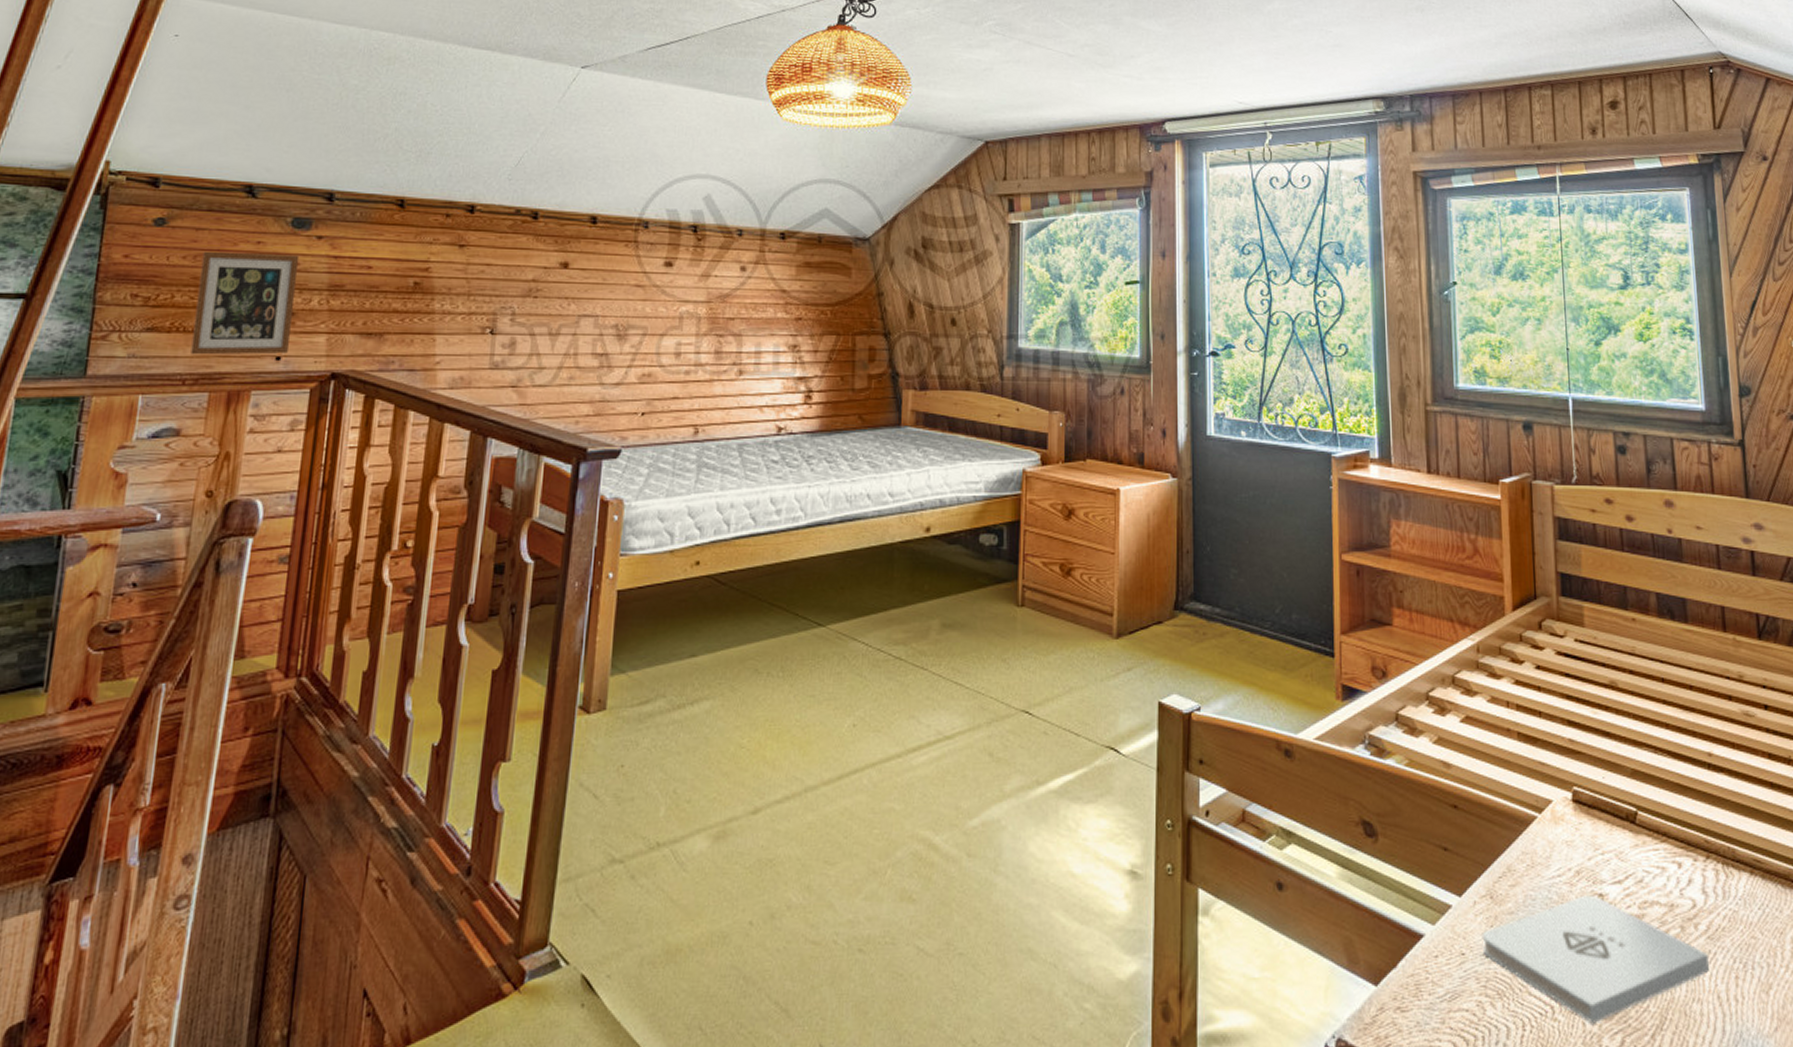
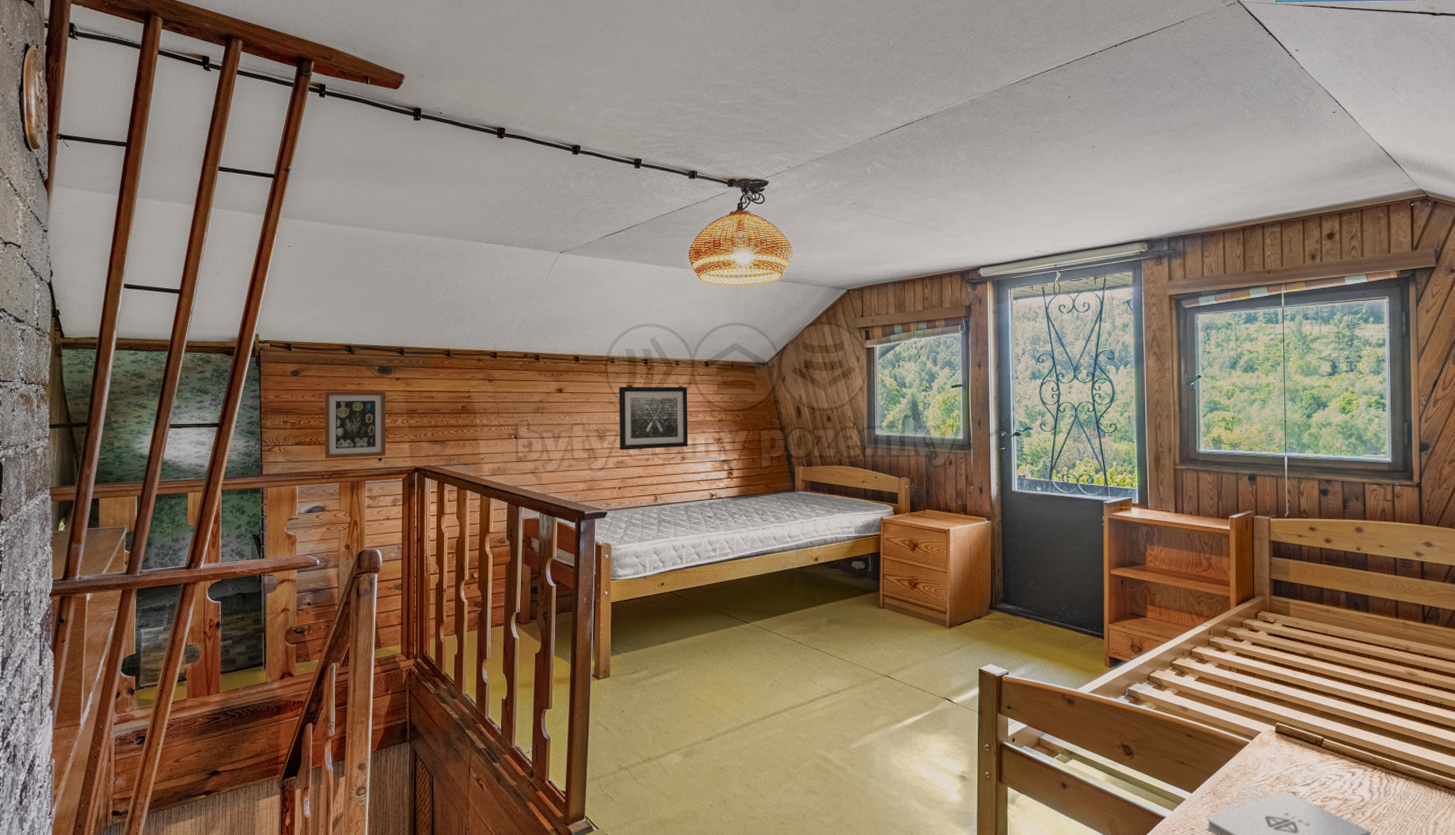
wall art: none [647,263,754,358] -> present [619,386,689,450]

